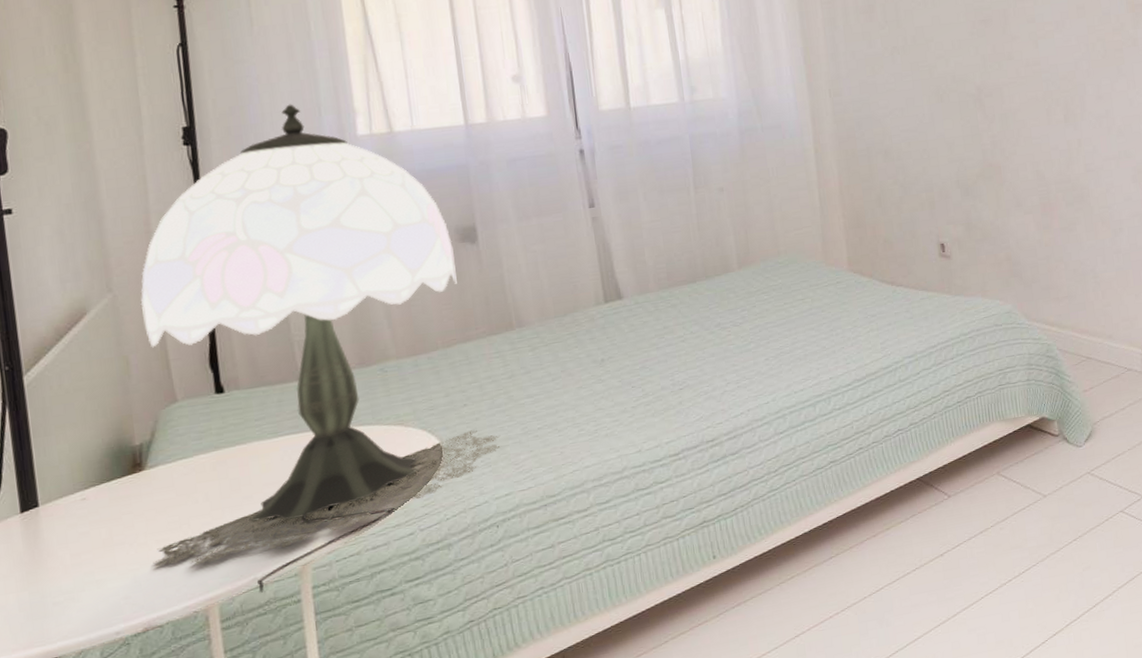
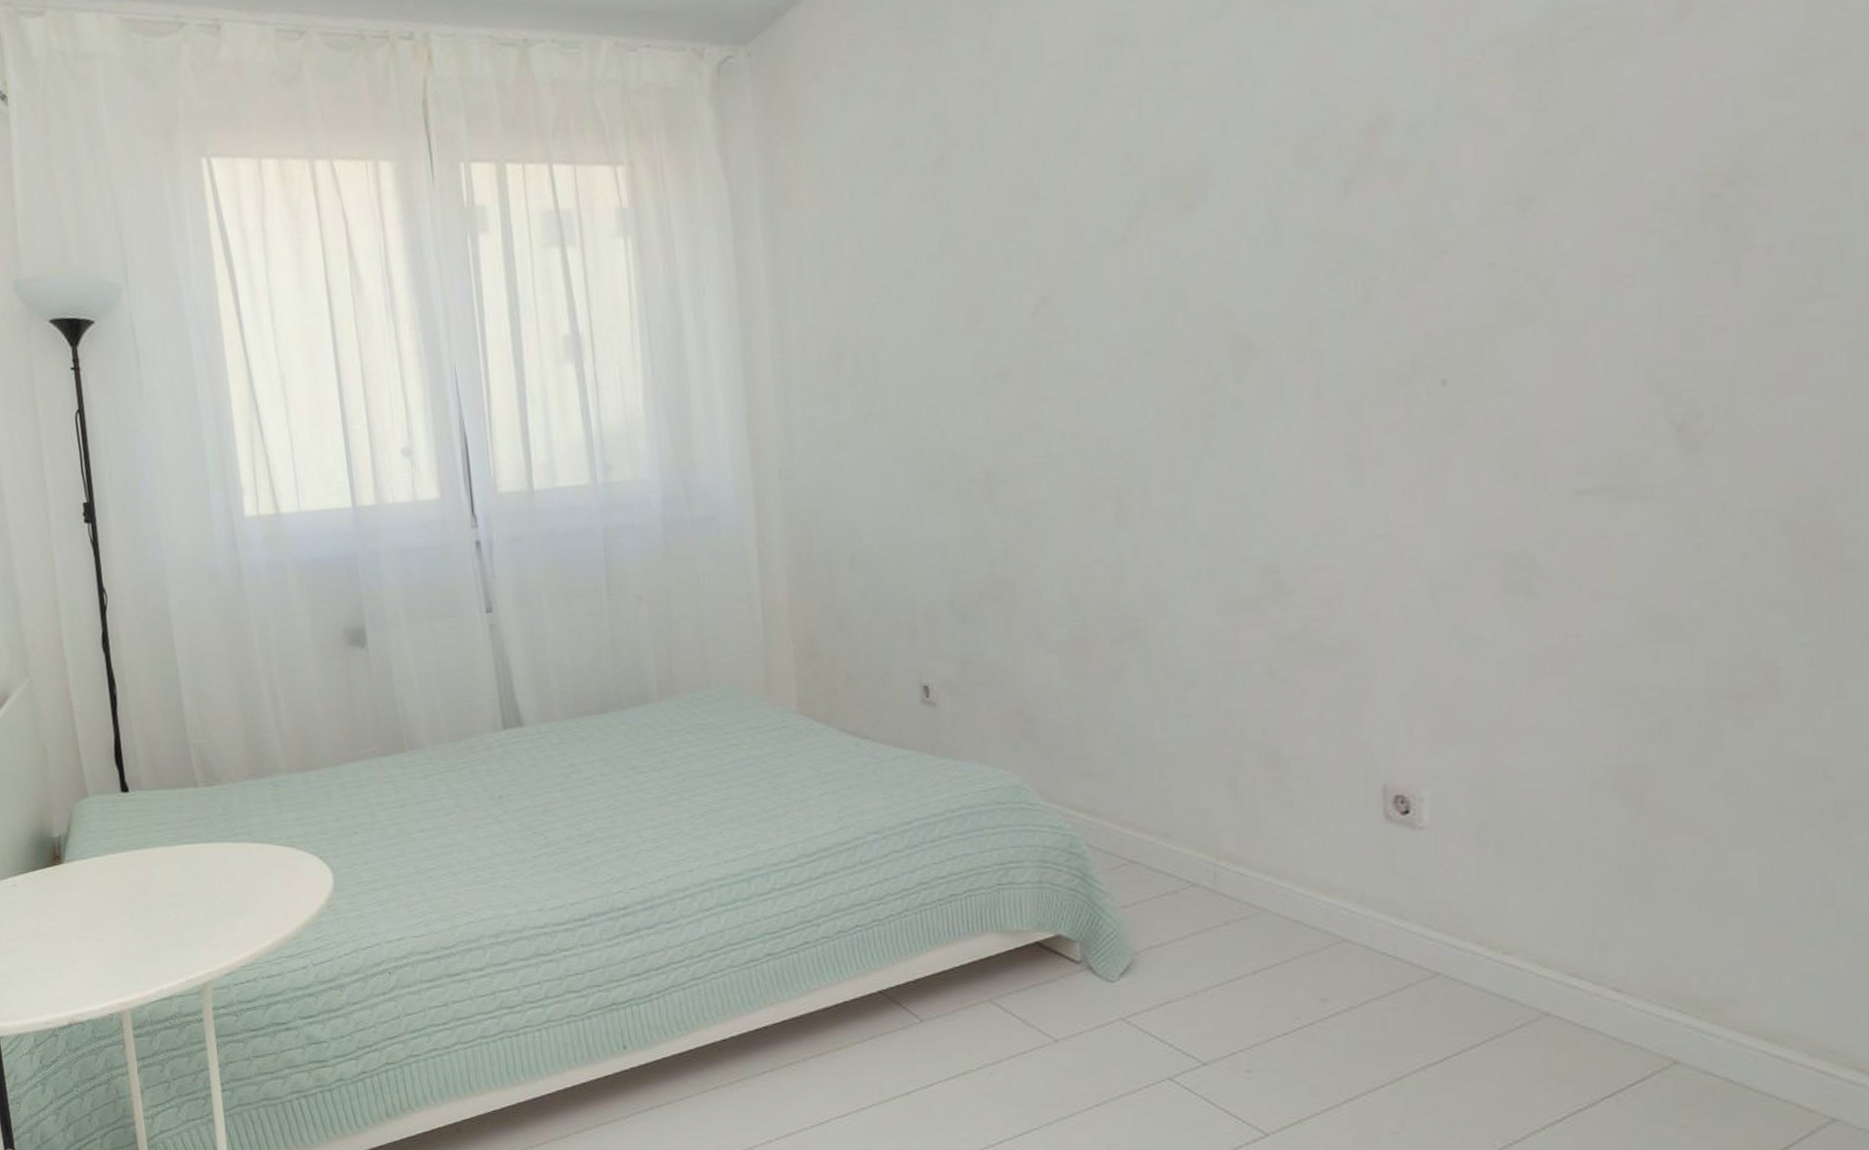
table lamp: present [140,104,502,593] -> none [53,479,394,1005]

